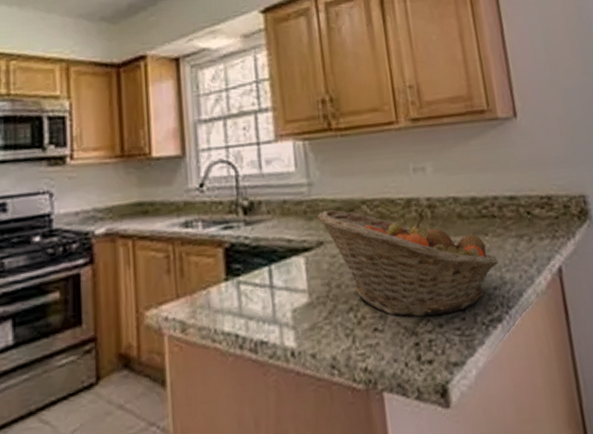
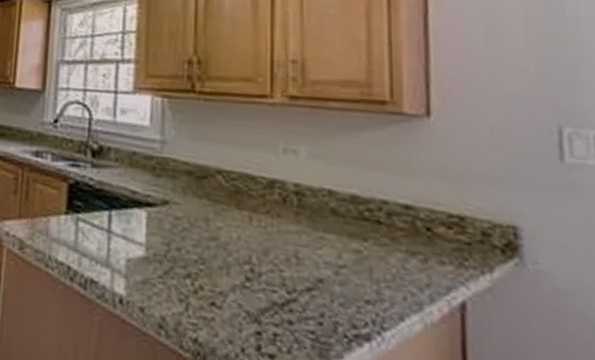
fruit basket: present [316,209,498,318] -> none [165,171,376,315]

